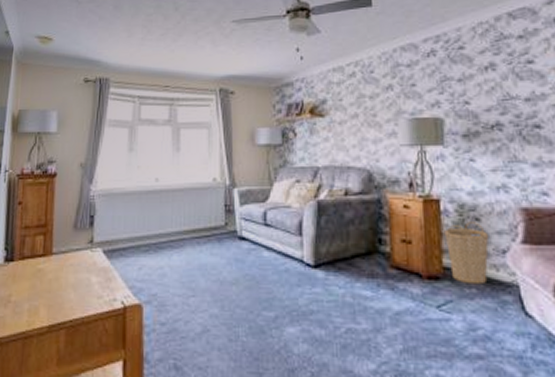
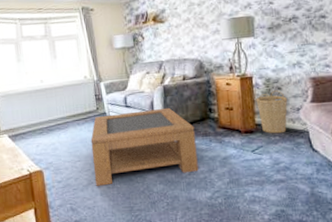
coffee table: none [212,231,359,337] -> present [90,107,199,186]

